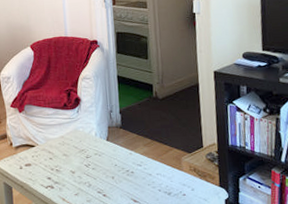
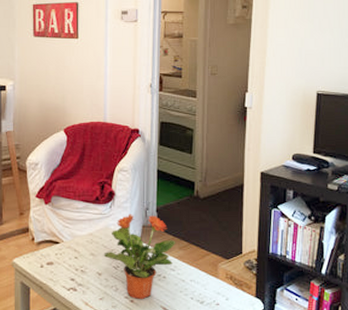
potted plant: none [75,117,140,194] -> present [103,214,176,300]

